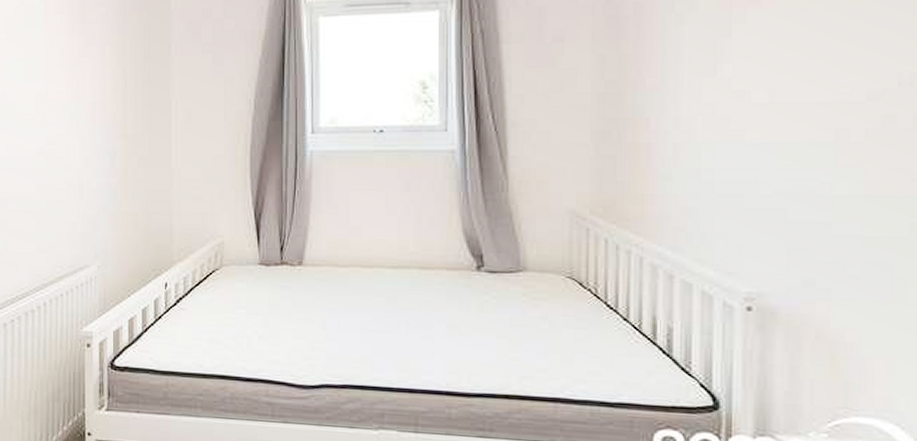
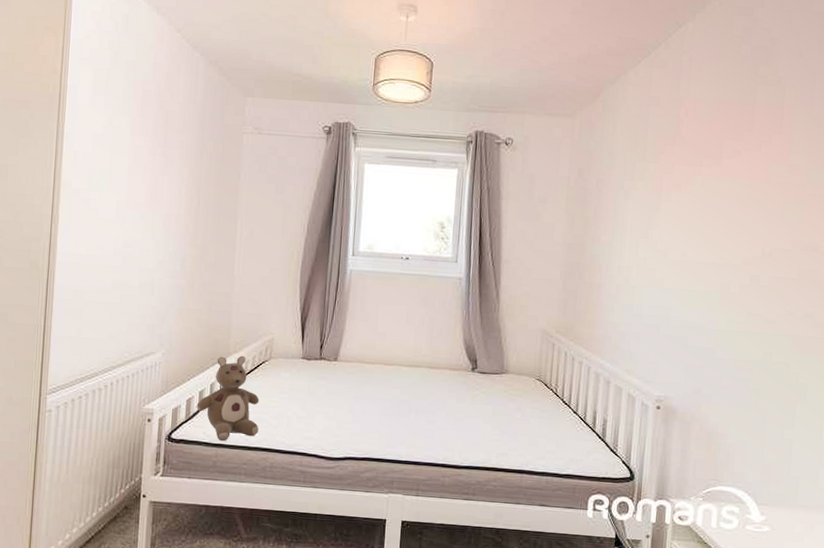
stuffed bear: none [140,264,214,368] -> present [196,355,259,442]

